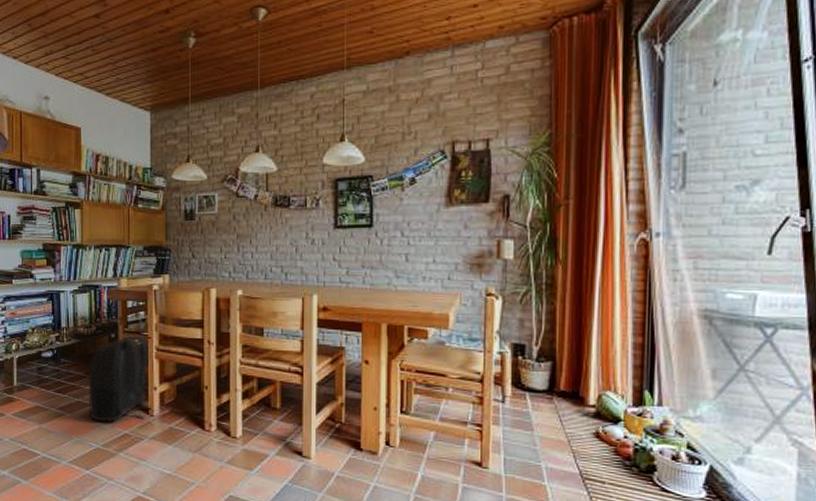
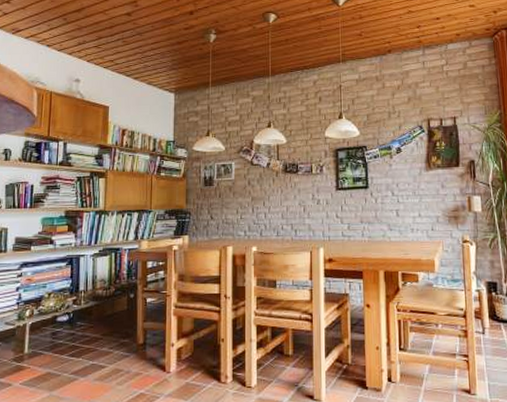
backpack: present [88,334,151,423] -> none [103,293,168,384]

